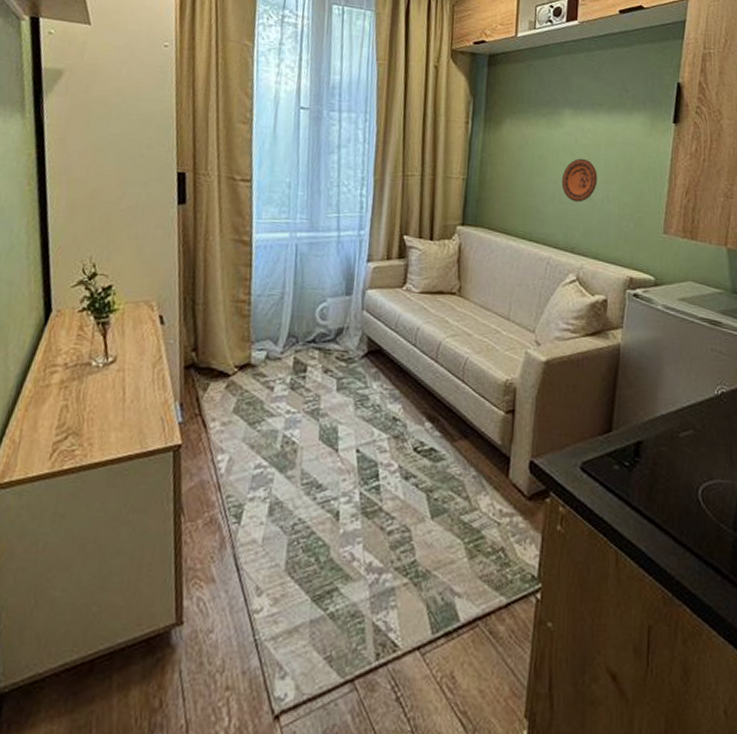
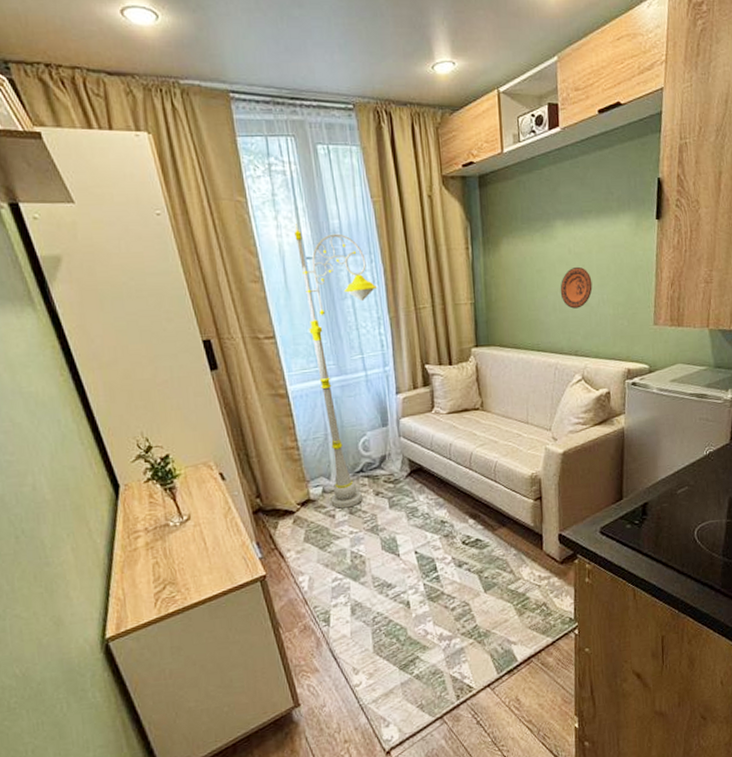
floor lamp: none [272,74,367,382] -> present [295,224,378,509]

